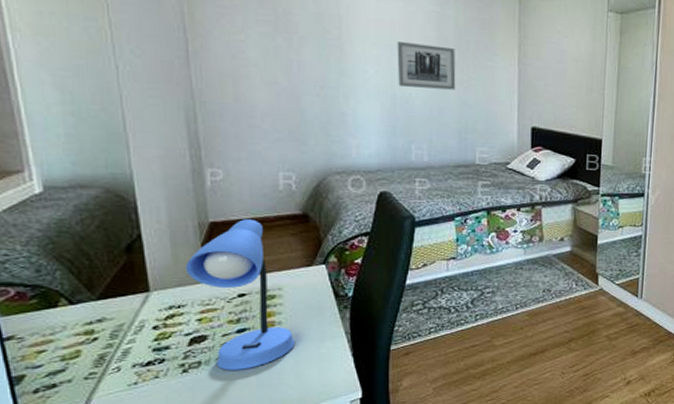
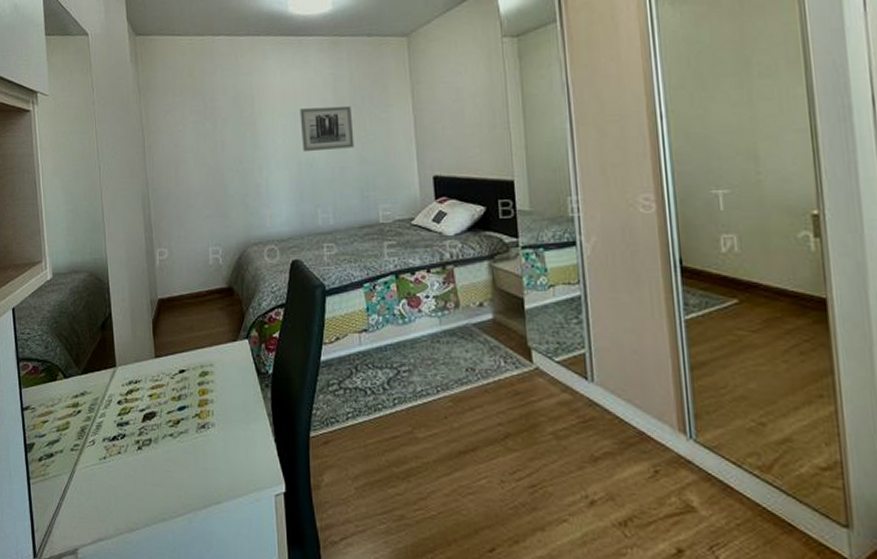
desk lamp: present [185,219,296,370] -> none [141,295,225,451]

